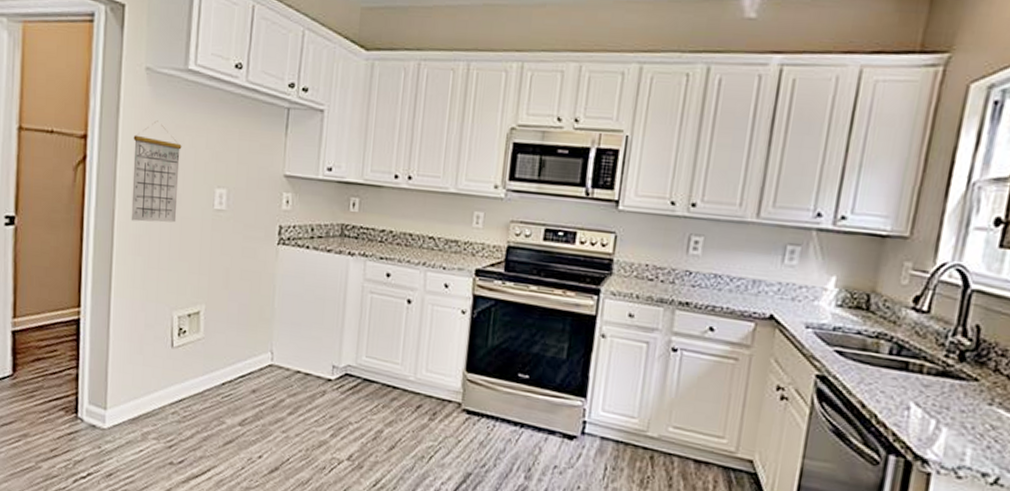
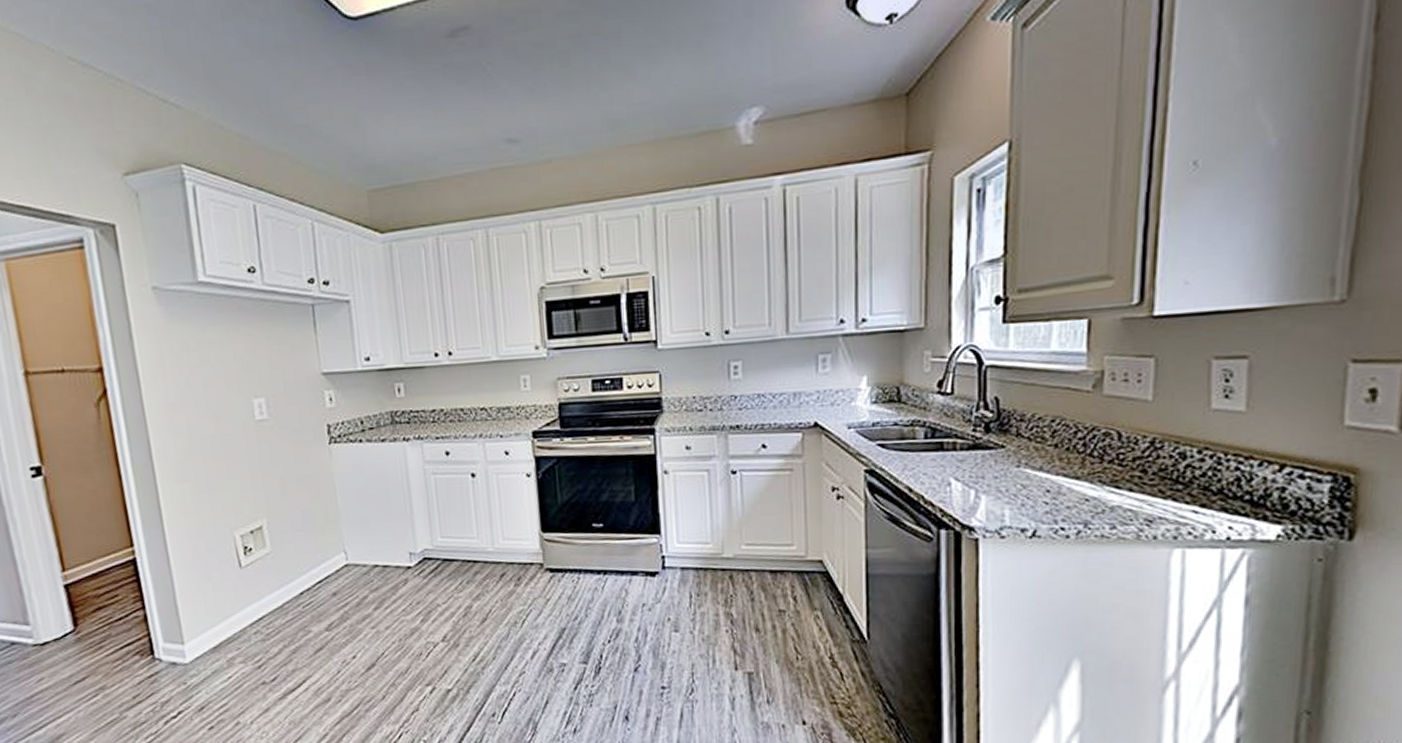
calendar: present [131,120,182,223] -> none [153,340,218,448]

